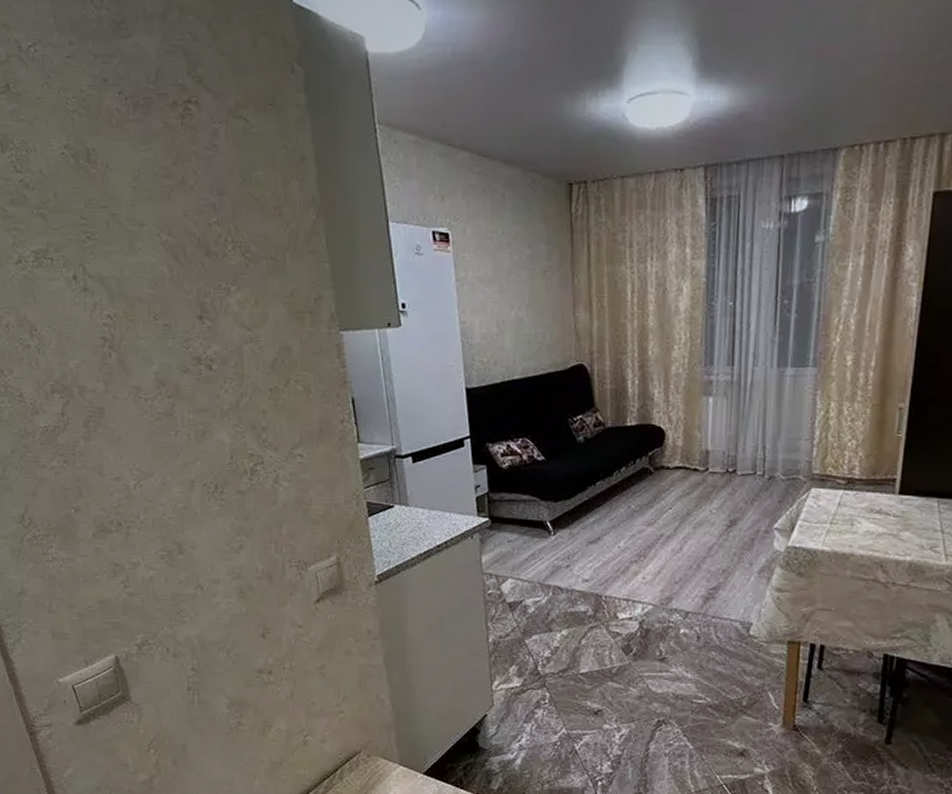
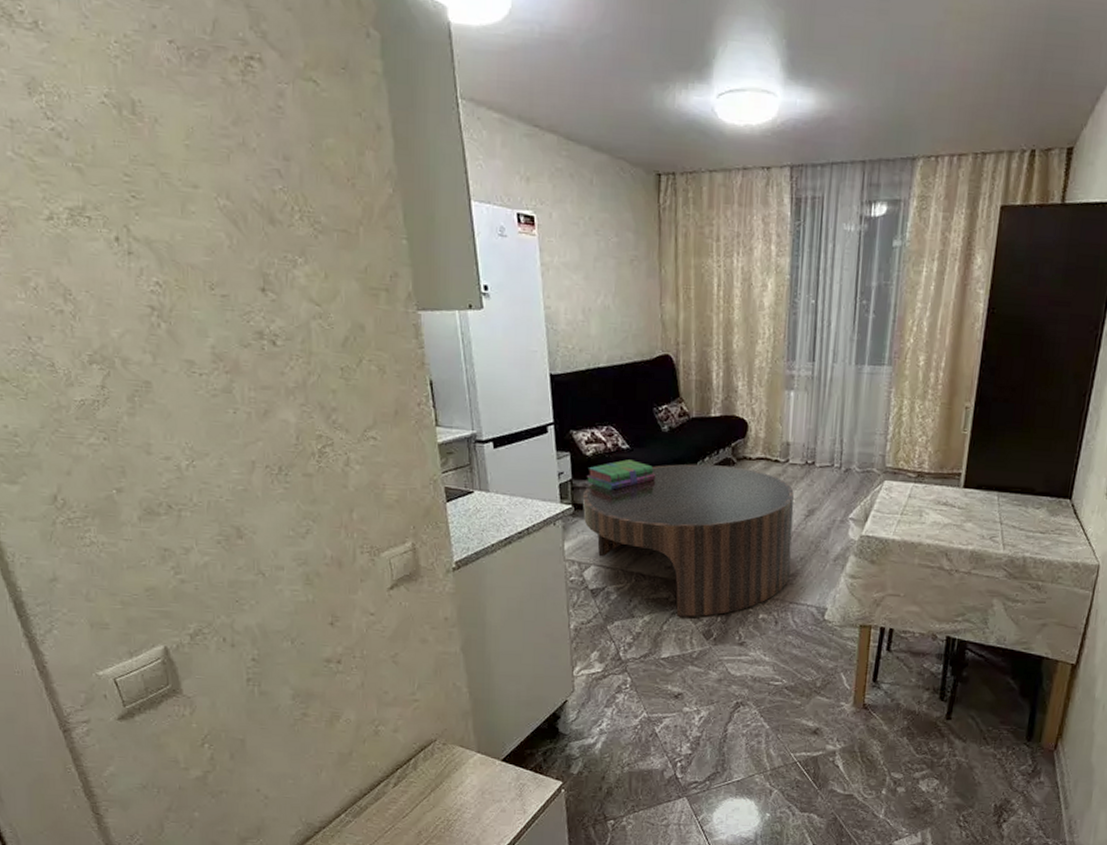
coffee table: none [499,474,715,631] -> present [582,464,794,617]
stack of books: none [502,471,571,503] -> present [586,459,655,490]

